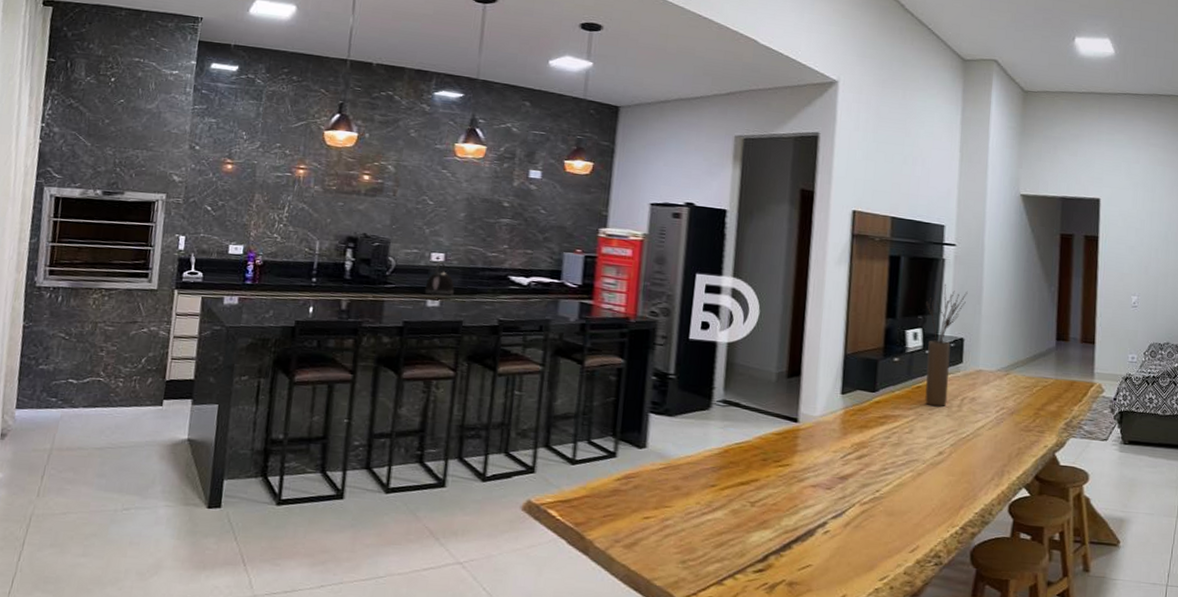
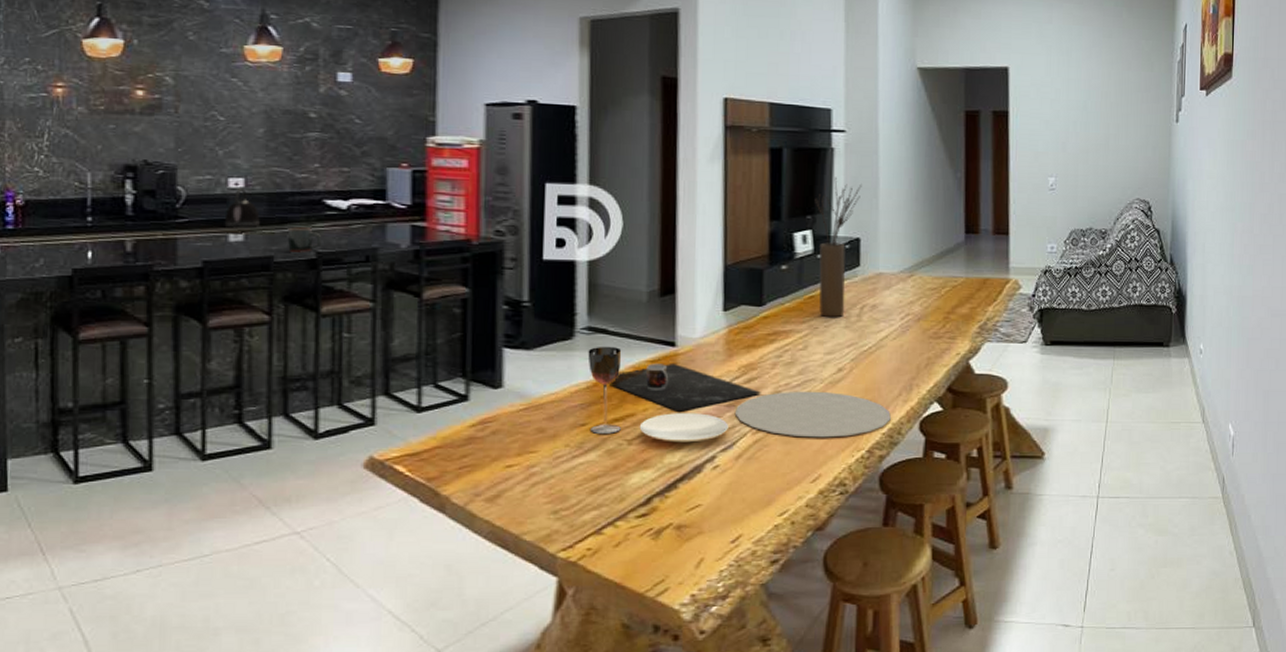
mug: none [475,297,504,320] -> present [287,227,322,252]
wineglass: none [719,417,751,496] -> present [588,346,622,434]
place setting: none [737,436,870,480] -> present [608,363,761,412]
plate: none [761,481,840,509] -> present [639,413,728,443]
placemat: none [845,469,984,514] -> present [734,391,891,438]

